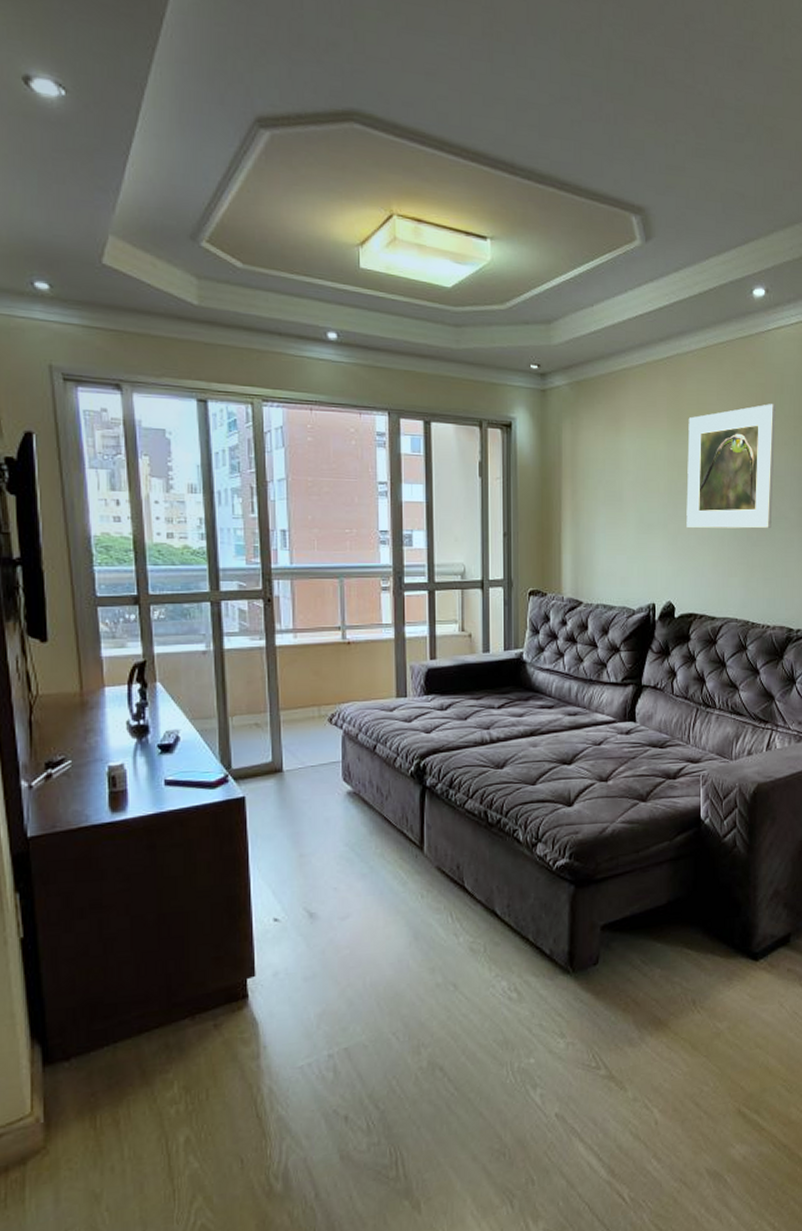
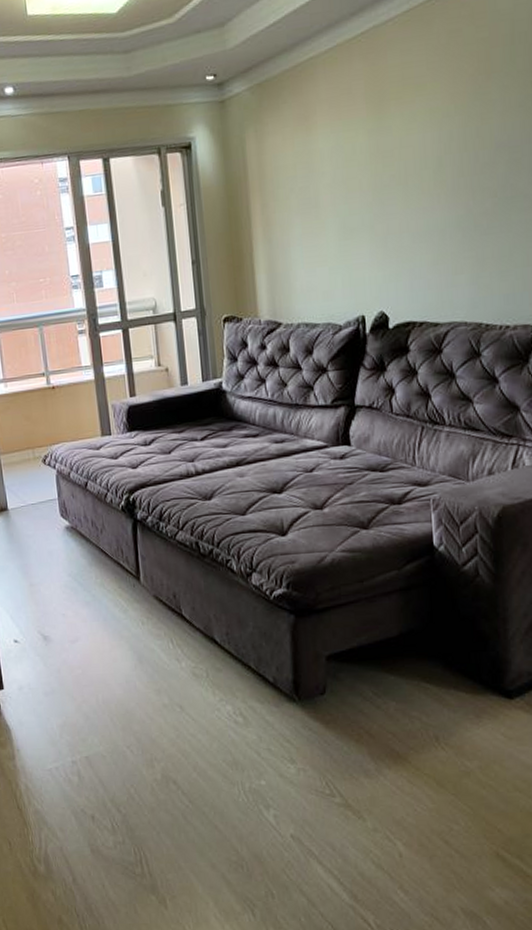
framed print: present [686,404,776,529] -> none [392,59,507,227]

